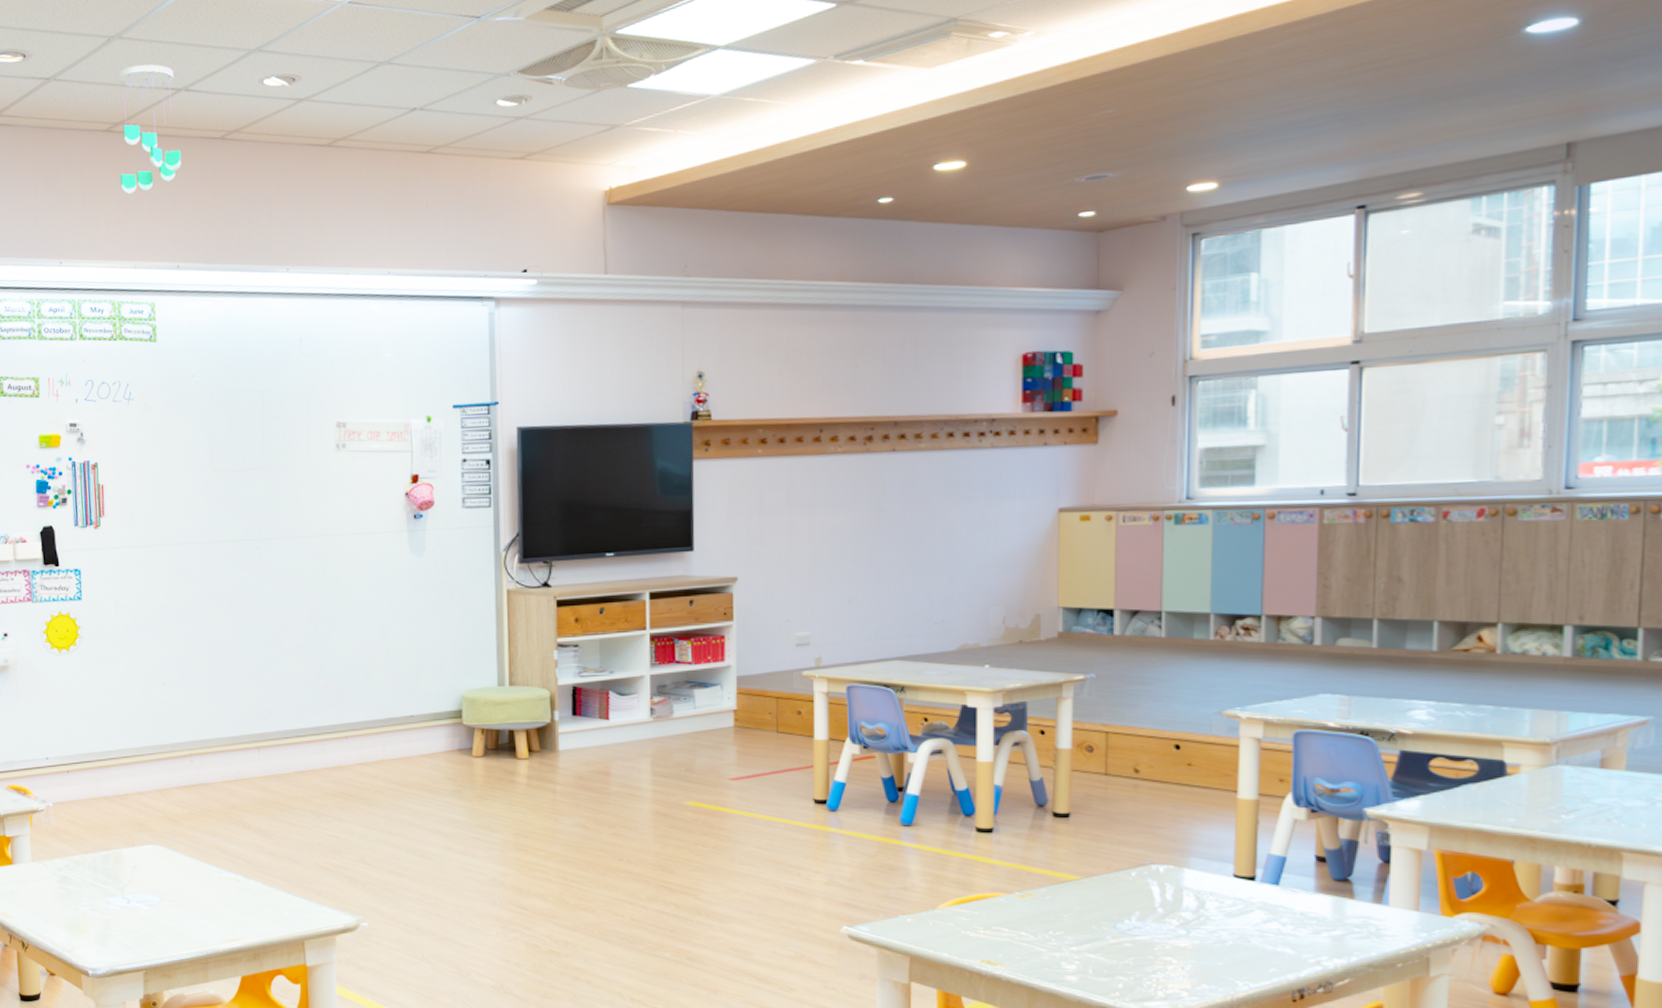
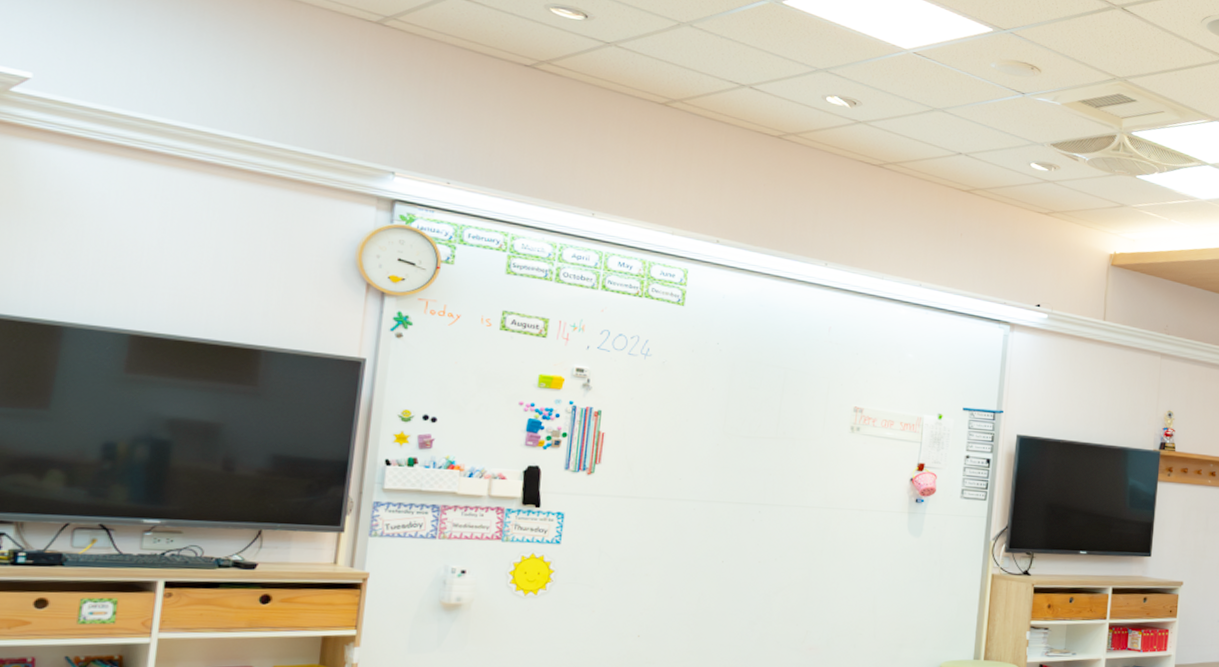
ceiling mobile: present [118,64,182,195] -> none [669,53,740,168]

